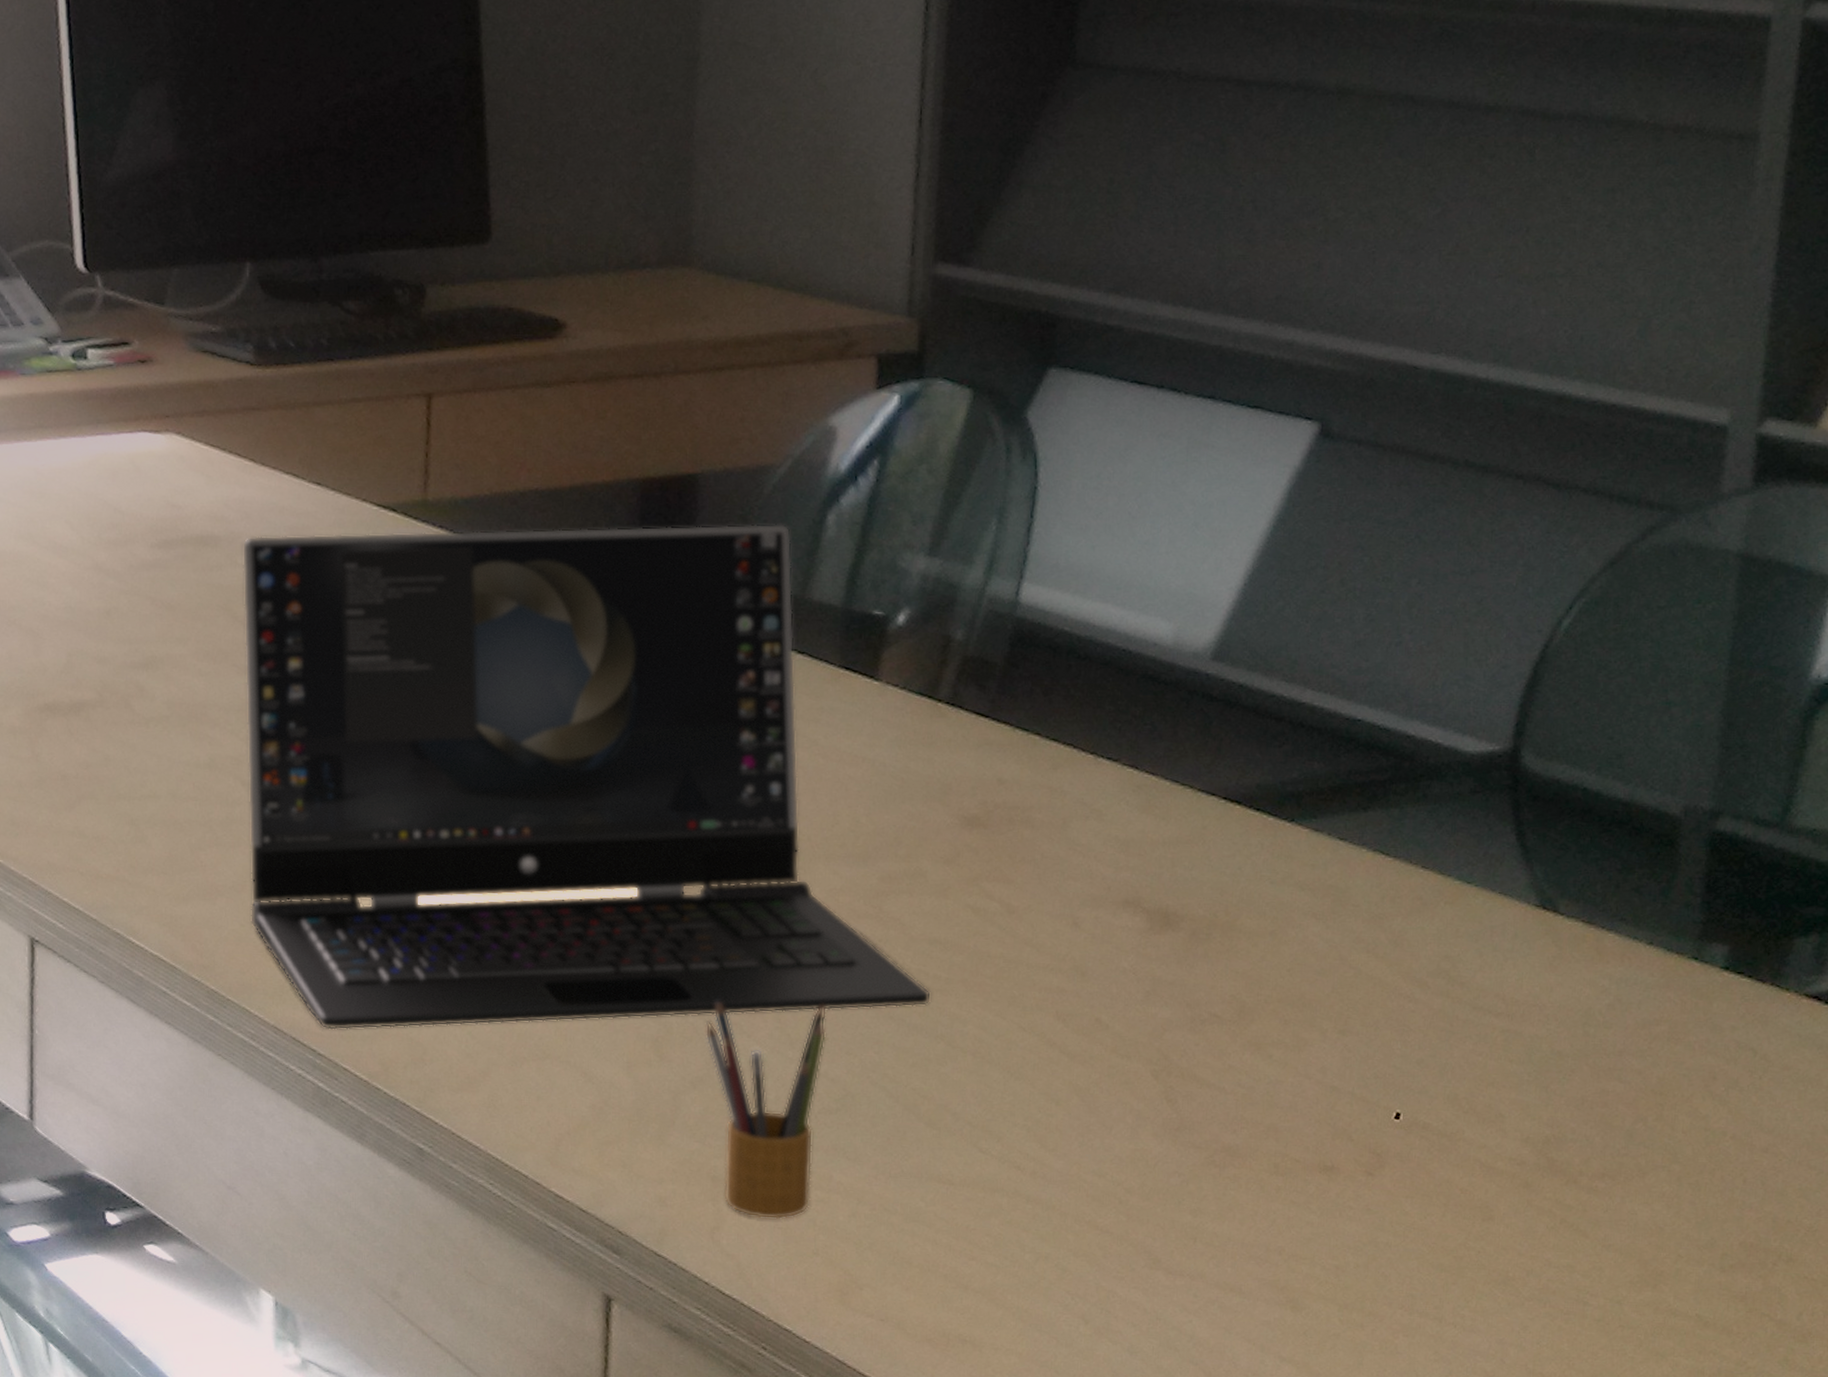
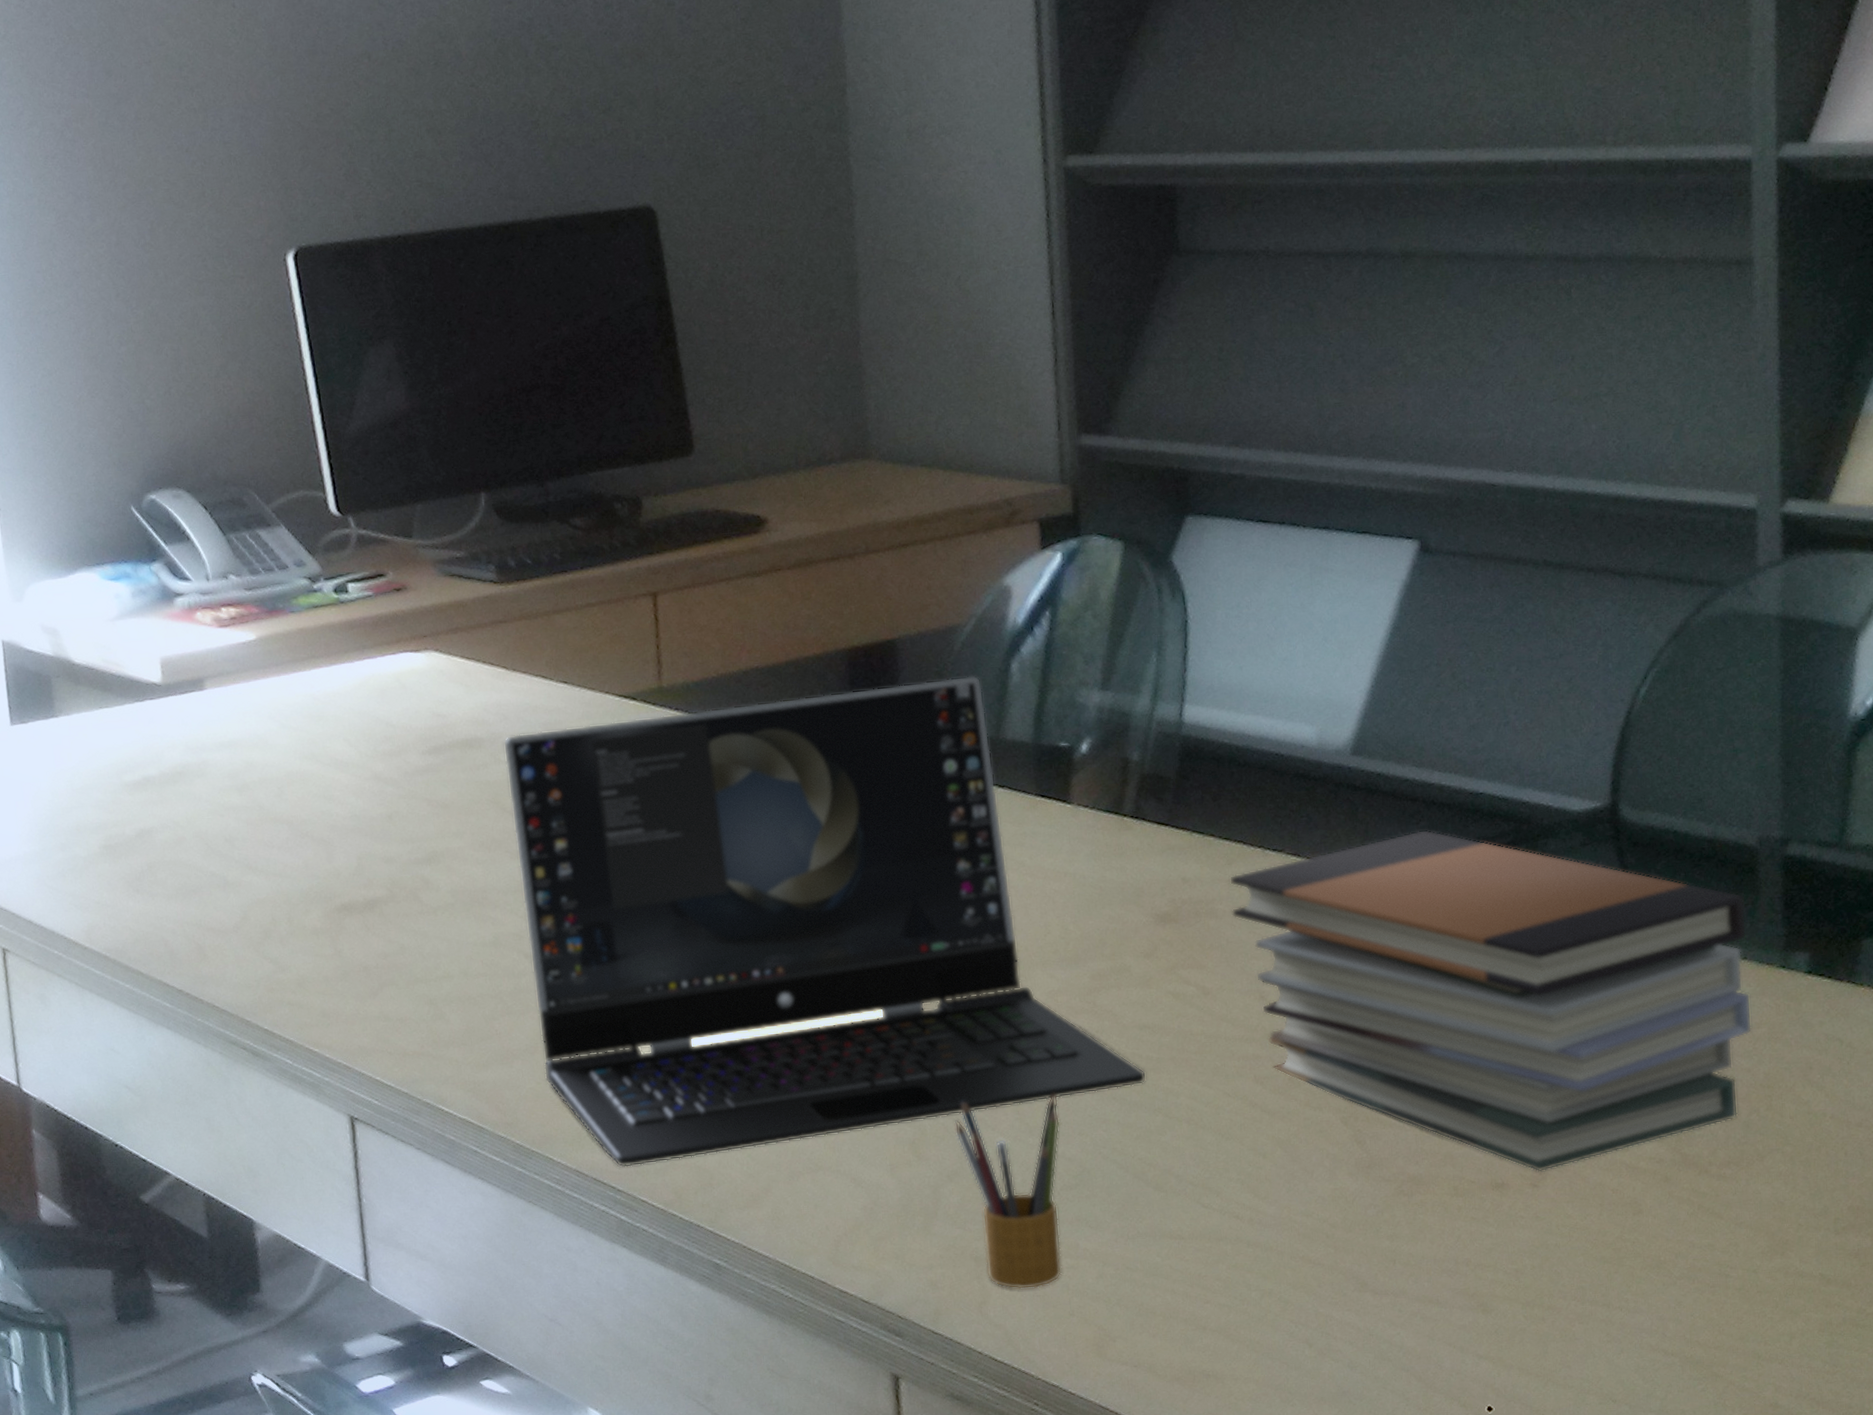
book stack: none [1050,754,1660,1160] -> present [1229,829,1752,1172]

